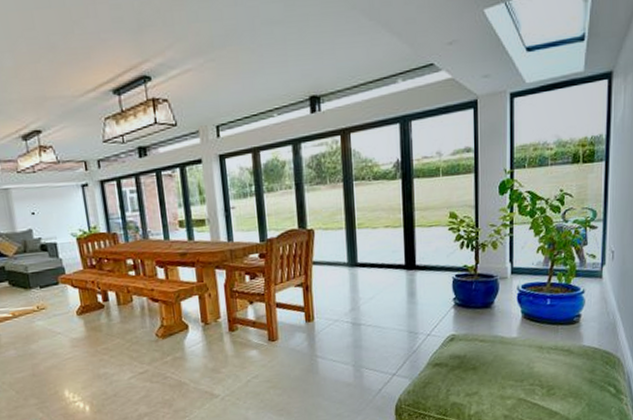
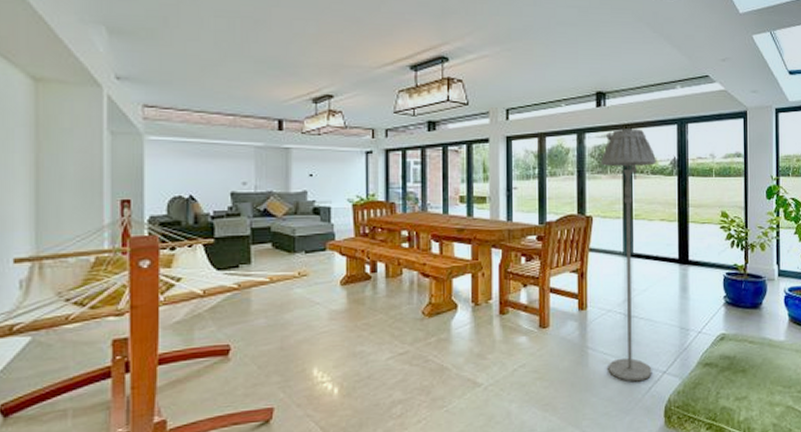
floor lamp: none [318,132,382,385] -> present [600,128,656,382]

